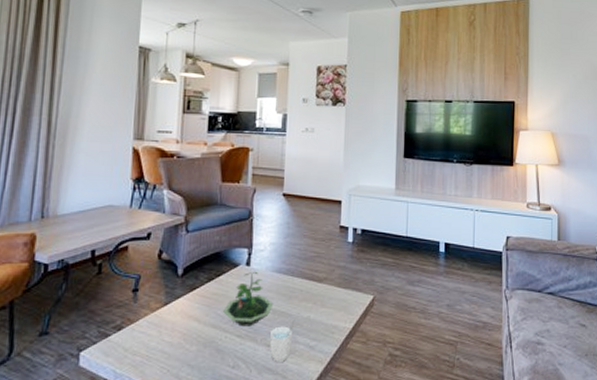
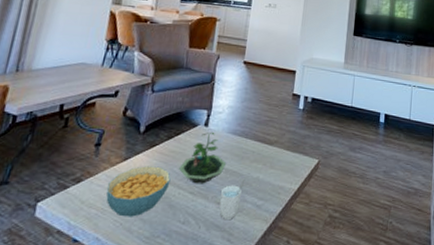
cereal bowl: none [150,310,215,363] -> present [106,166,171,217]

